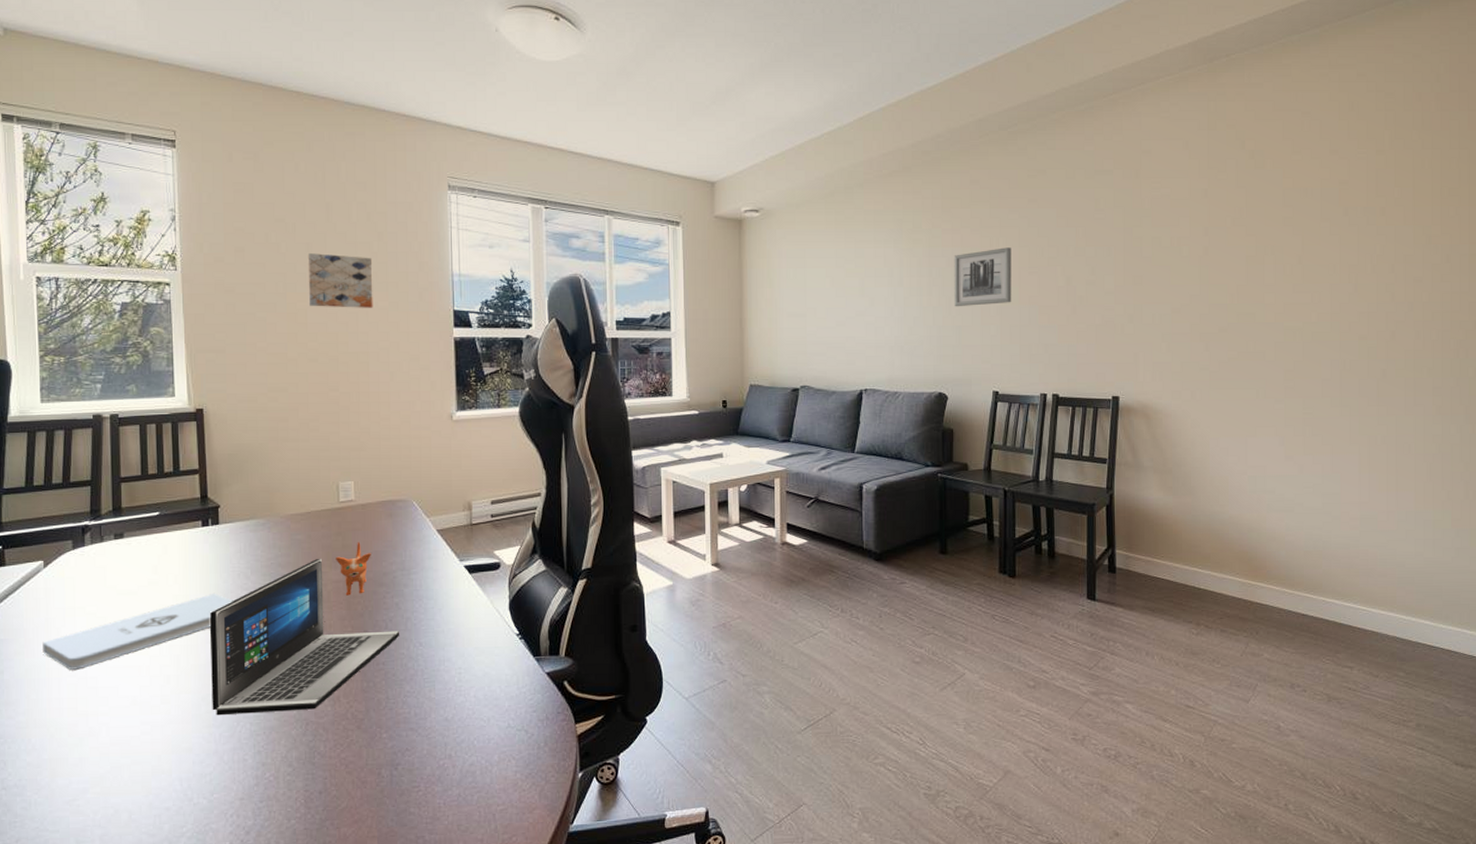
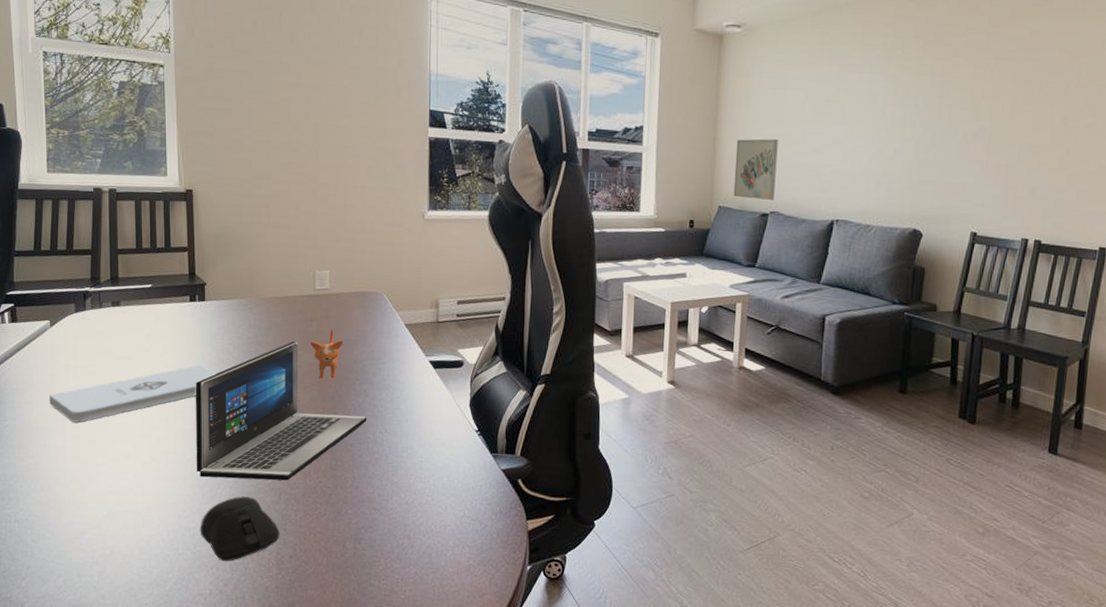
computer mouse: none [217,732,308,807] -> present [200,496,280,562]
wall art: present [307,253,373,308] -> none [292,44,354,102]
wall art: none [763,316,804,375] -> present [733,139,778,200]
wall art: present [954,247,1012,307] -> none [939,81,1007,142]

